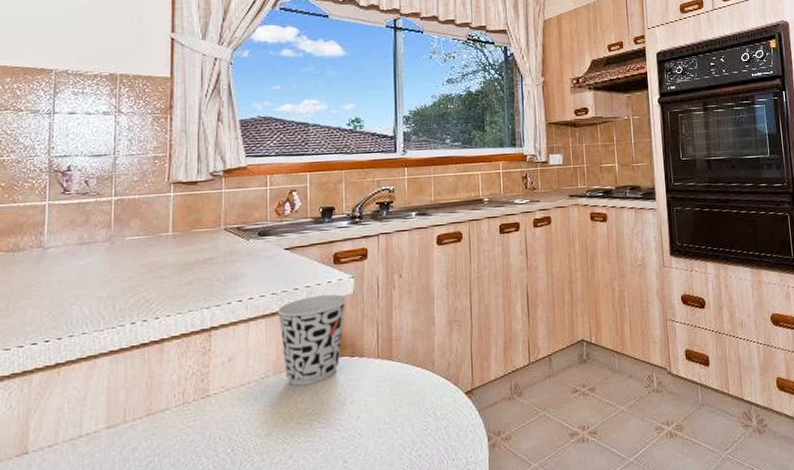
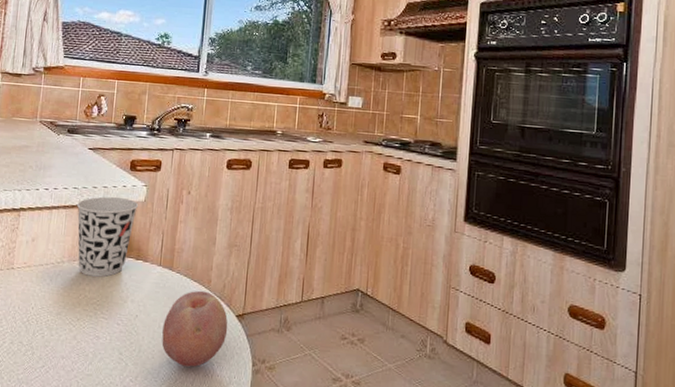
fruit: none [389,374,458,459] -> present [162,290,228,367]

